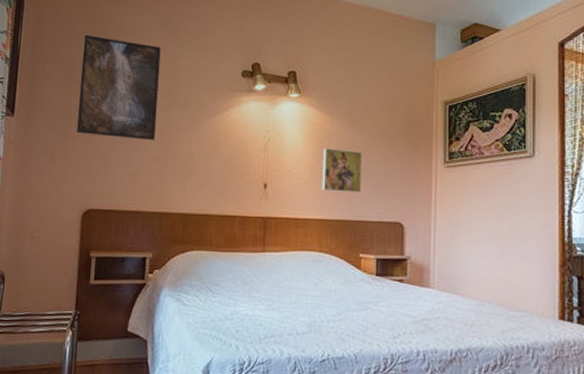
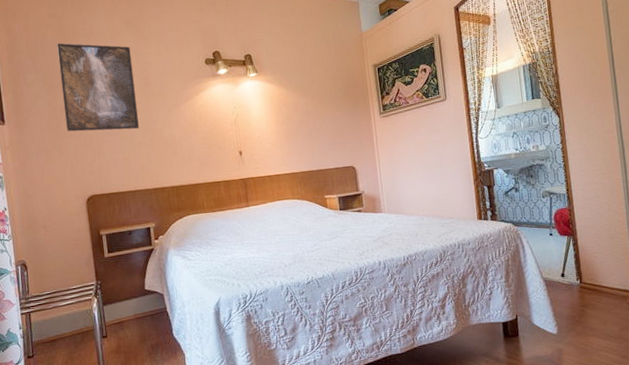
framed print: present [322,148,363,193] -> none [283,114,319,150]

